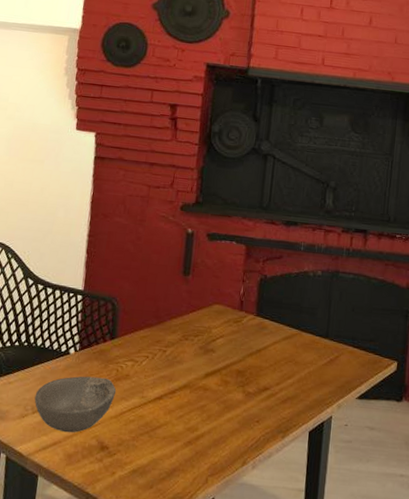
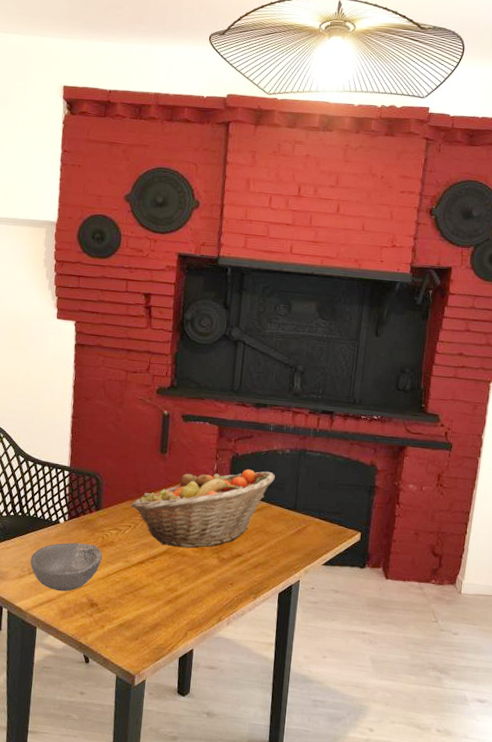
fruit basket: none [149,292,306,382] -> present [130,469,275,549]

